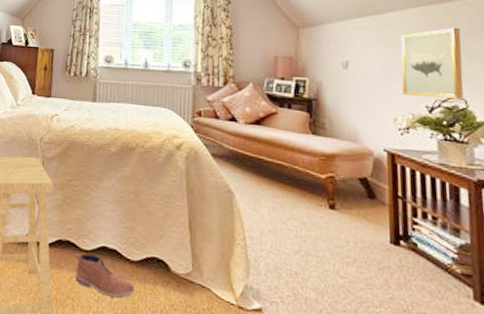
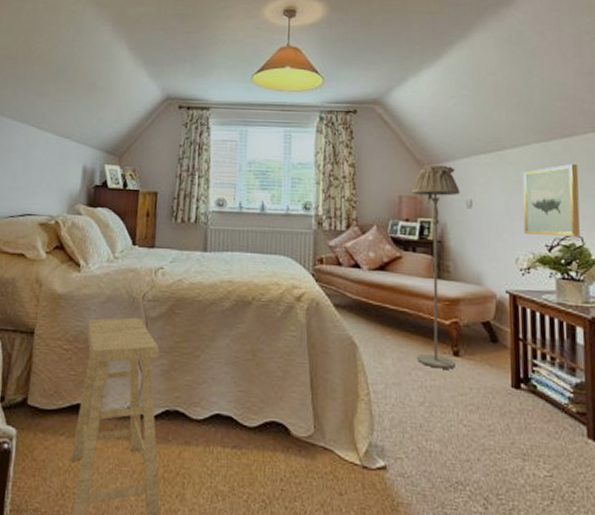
shoe: present [75,253,135,298] -> none [185,423,252,470]
floor lamp: none [286,27,335,222] -> present [411,165,460,369]

